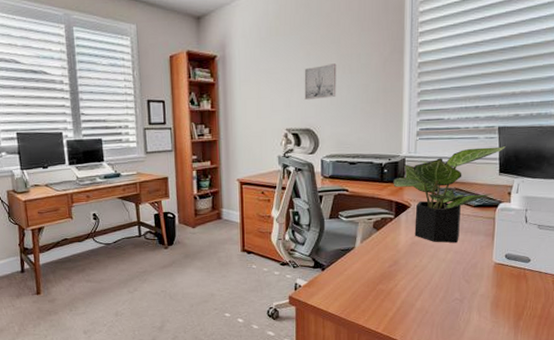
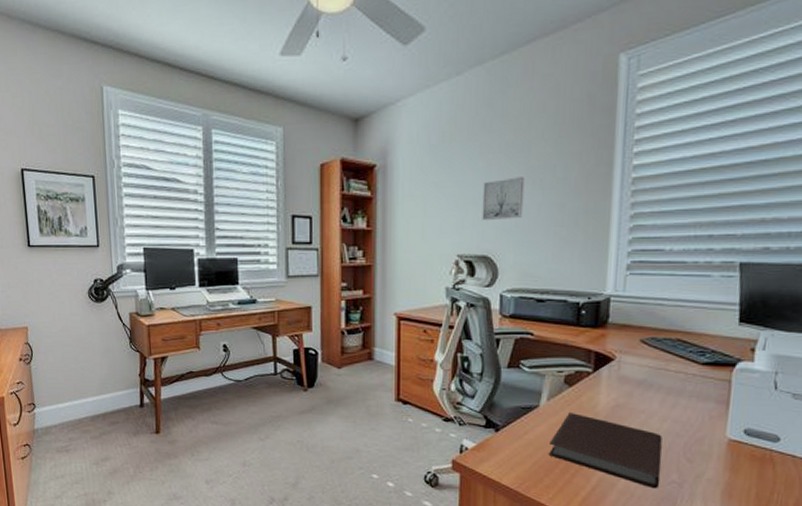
notebook: none [364,251,447,306] -> present [549,413,662,489]
potted plant: present [393,145,507,243] -> none [592,287,751,410]

